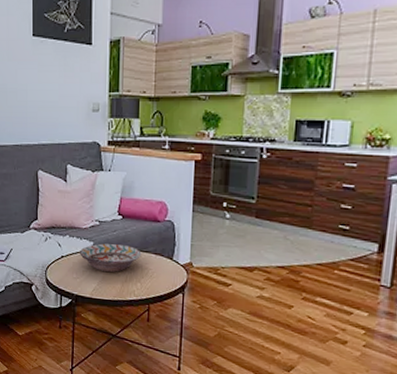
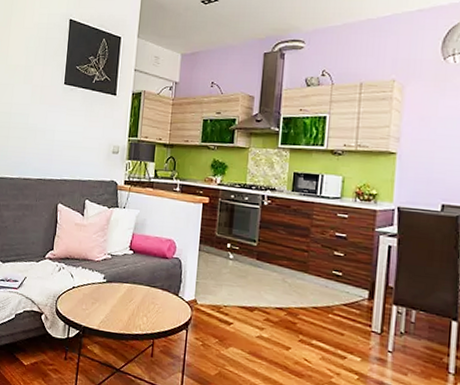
decorative bowl: present [80,243,142,273] -> none [91,276,150,306]

